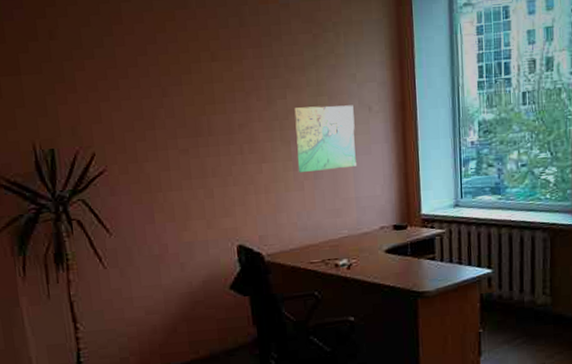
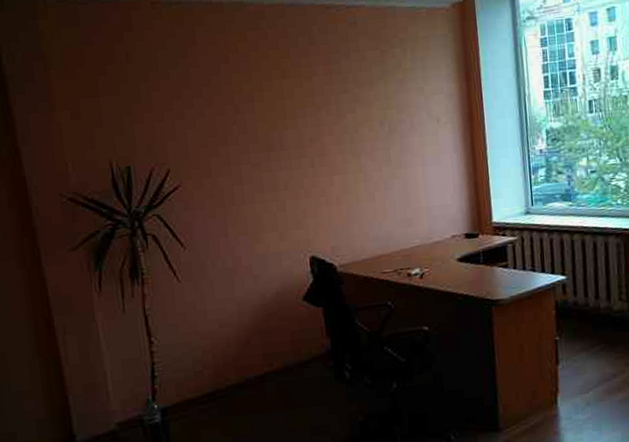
map: present [294,105,356,173] -> none [364,117,426,185]

